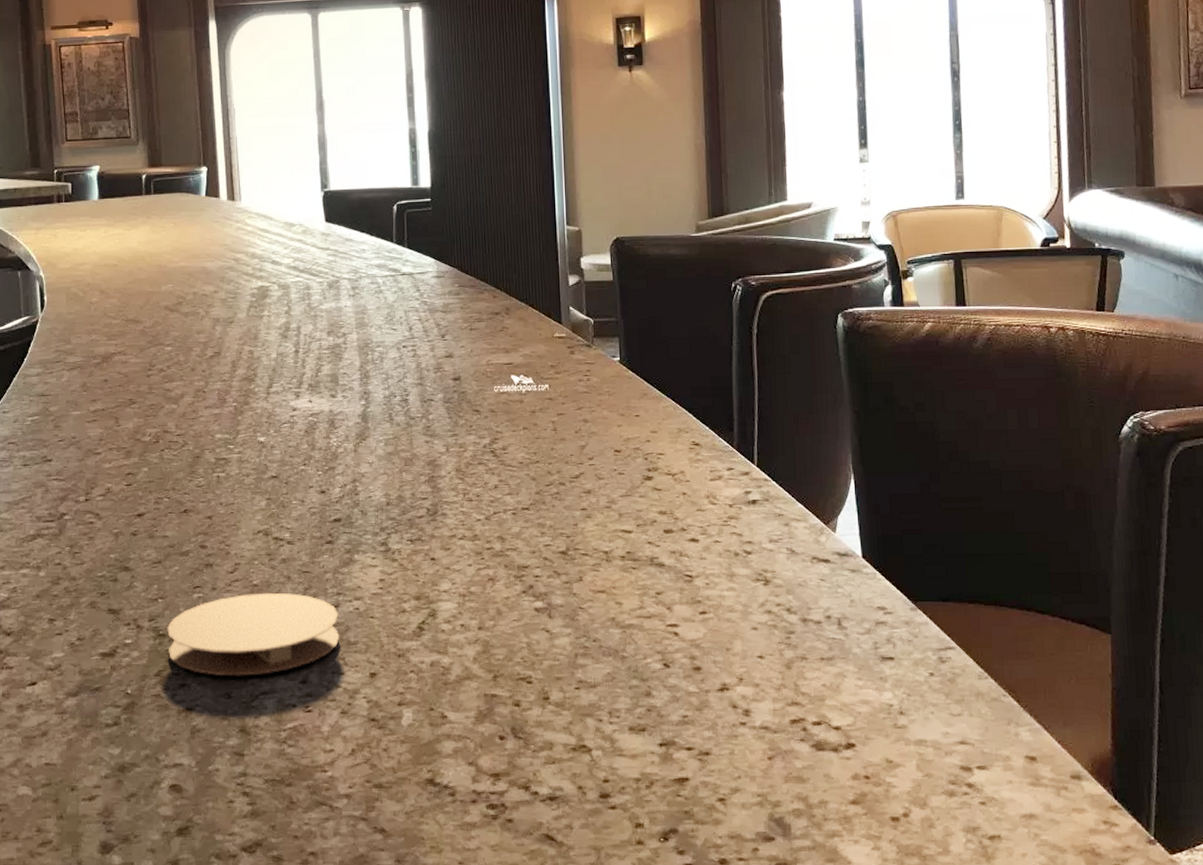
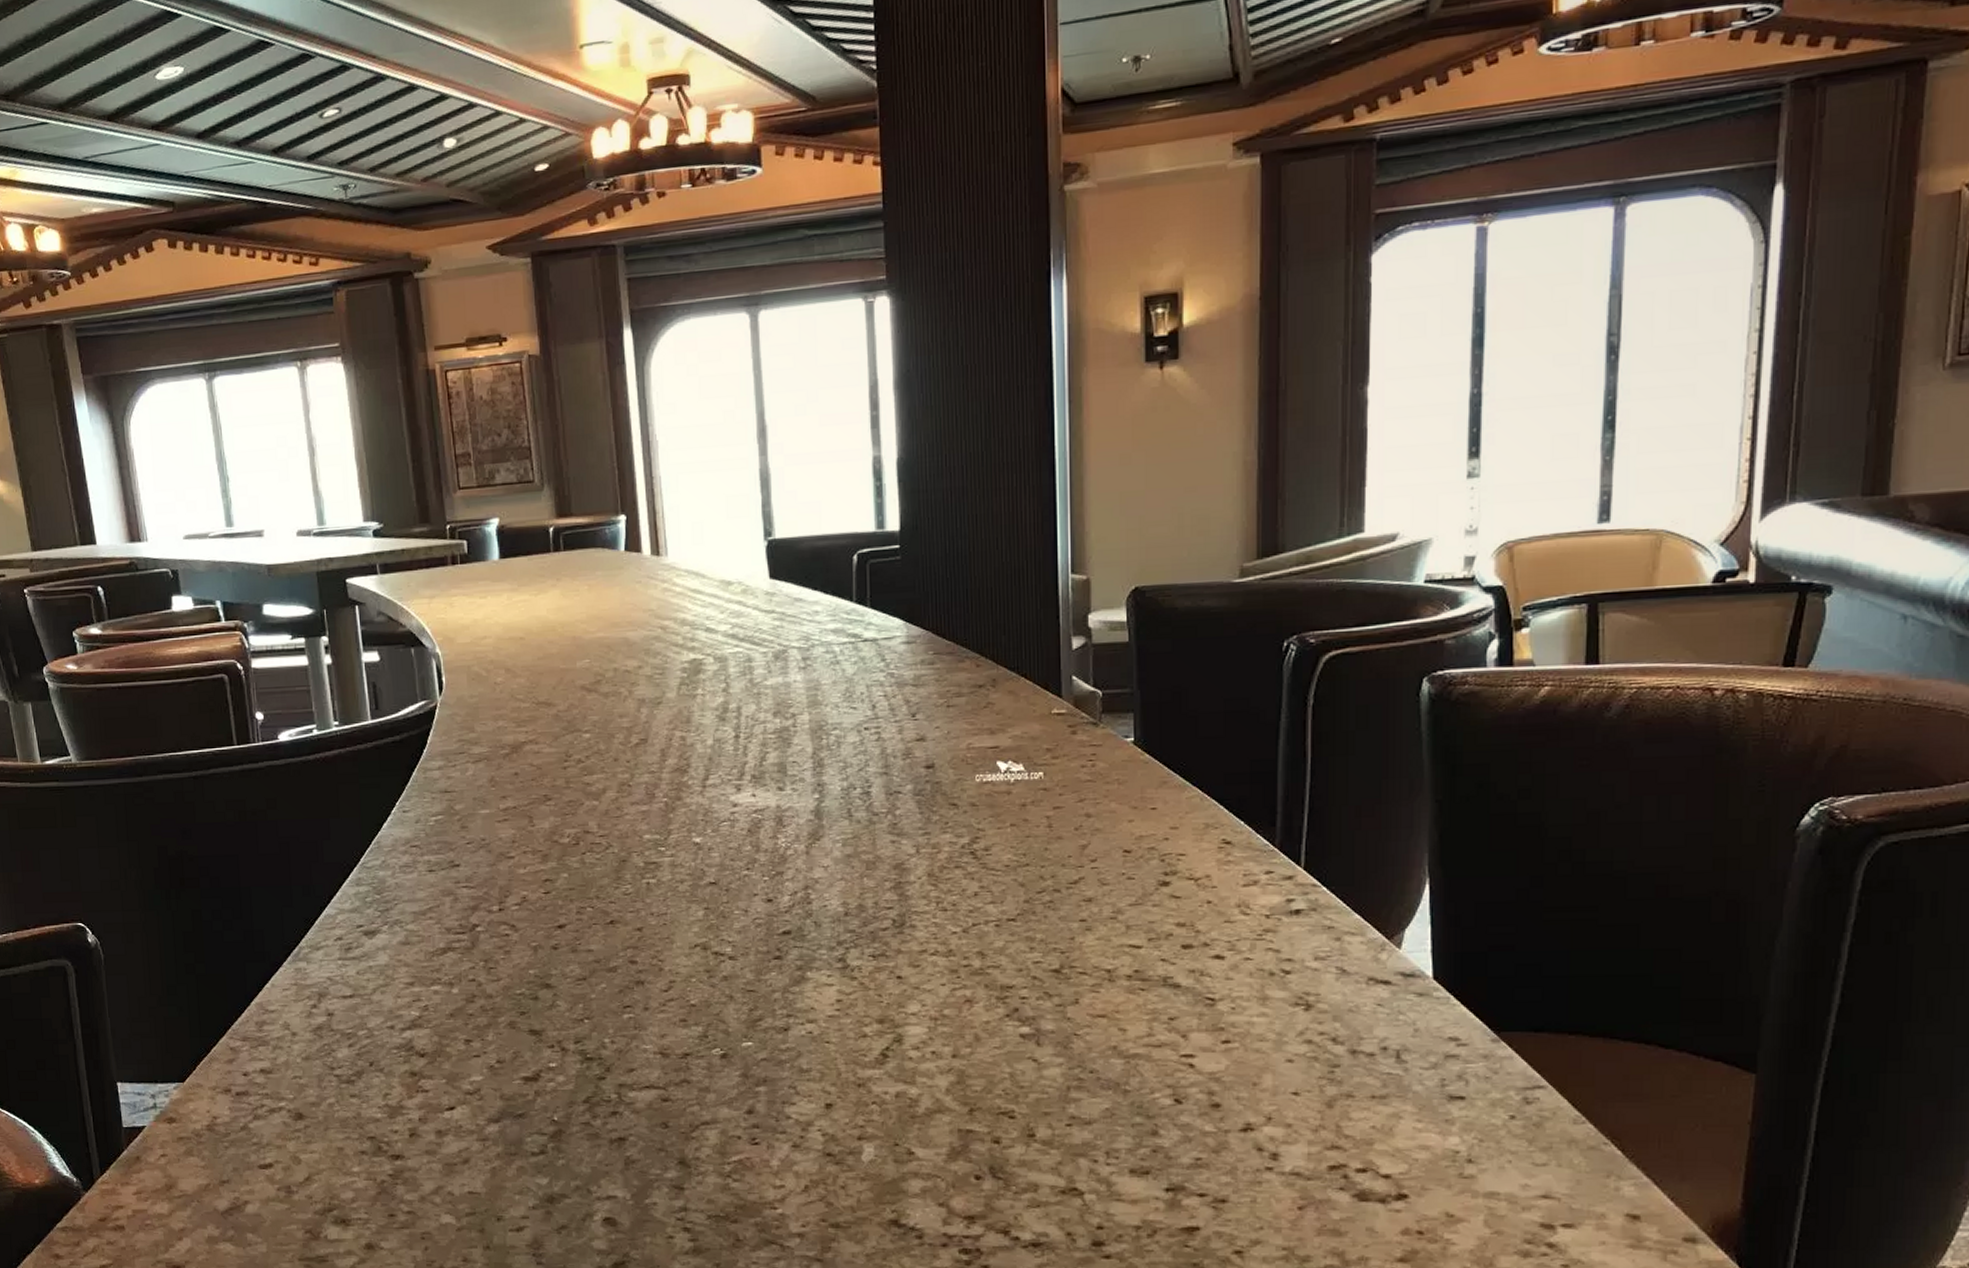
coaster: present [167,592,340,677] -> none [595,1013,791,1105]

